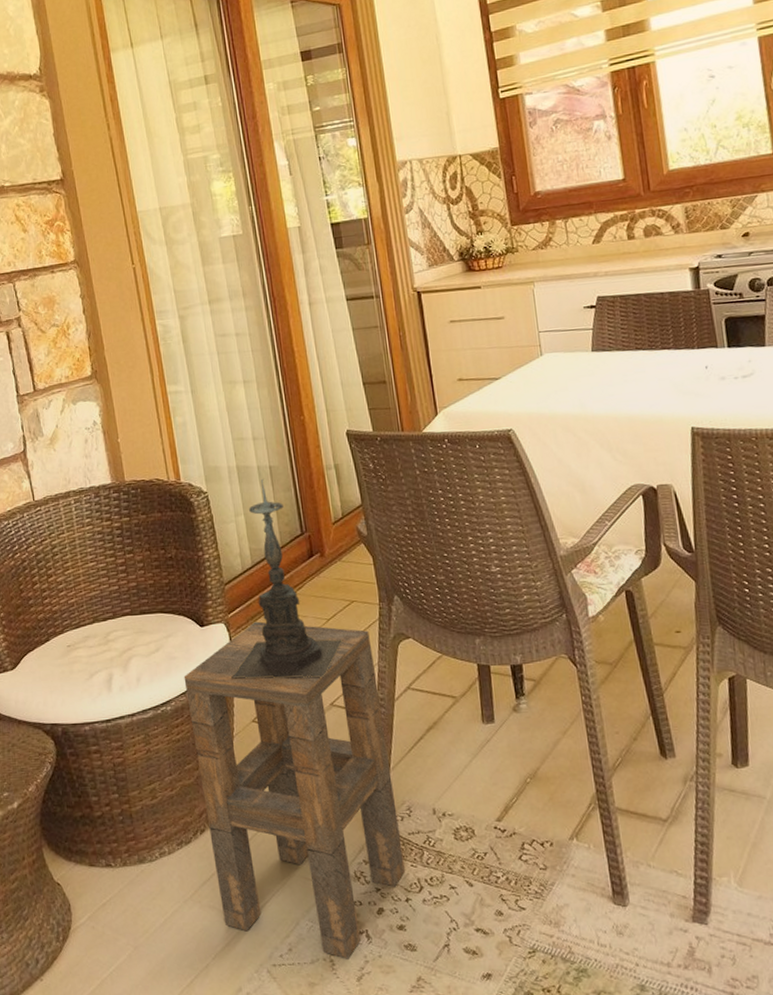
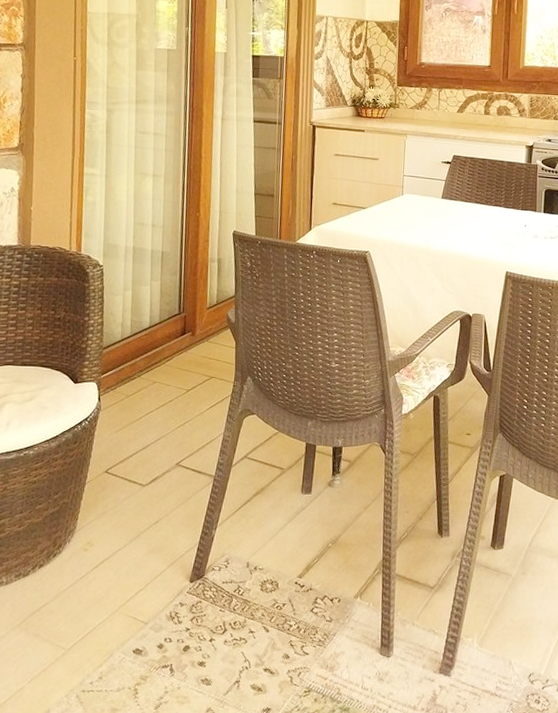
side table: present [184,621,406,959] -> none [45,384,221,689]
candle holder: present [231,478,344,679] -> none [93,261,198,440]

